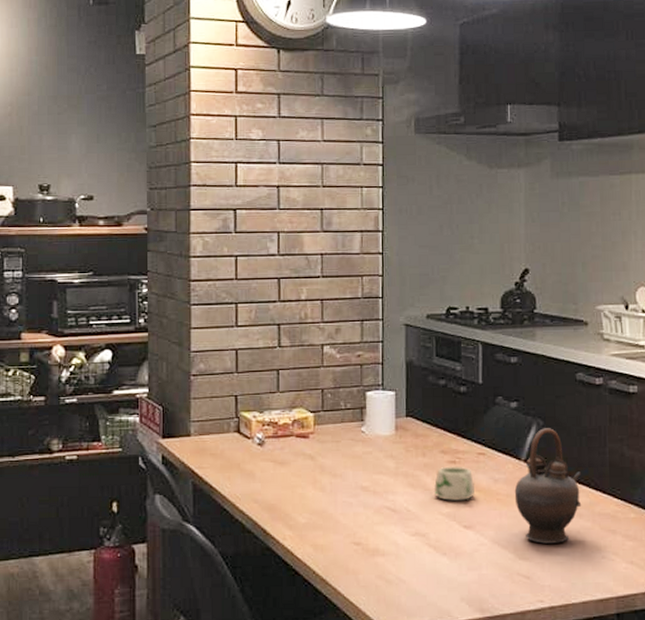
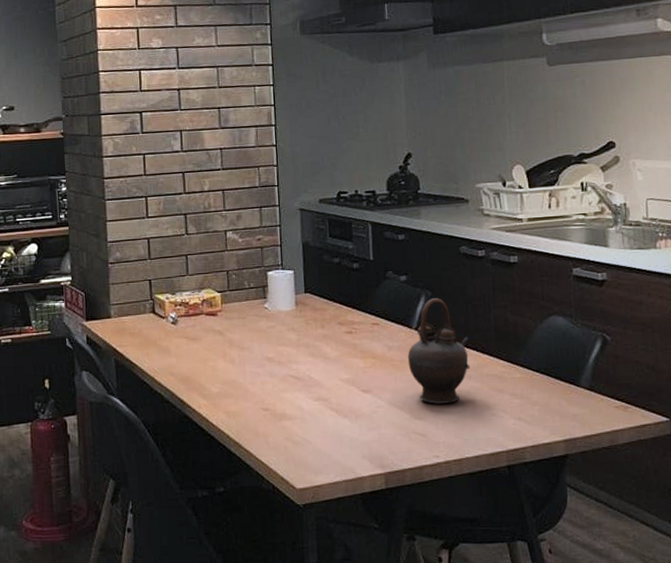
mug: present [433,466,474,501] -> none [333,336,371,368]

